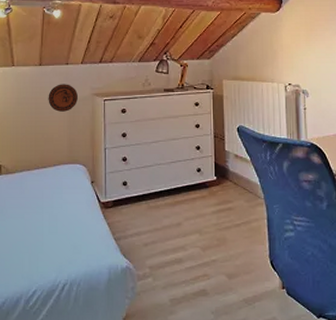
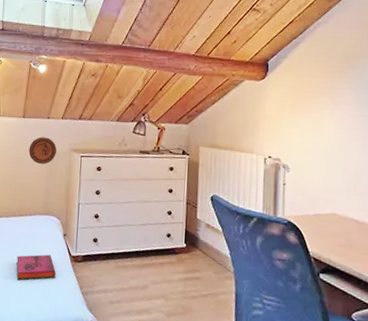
hardback book: none [42,204,86,234] -> present [16,254,56,280]

